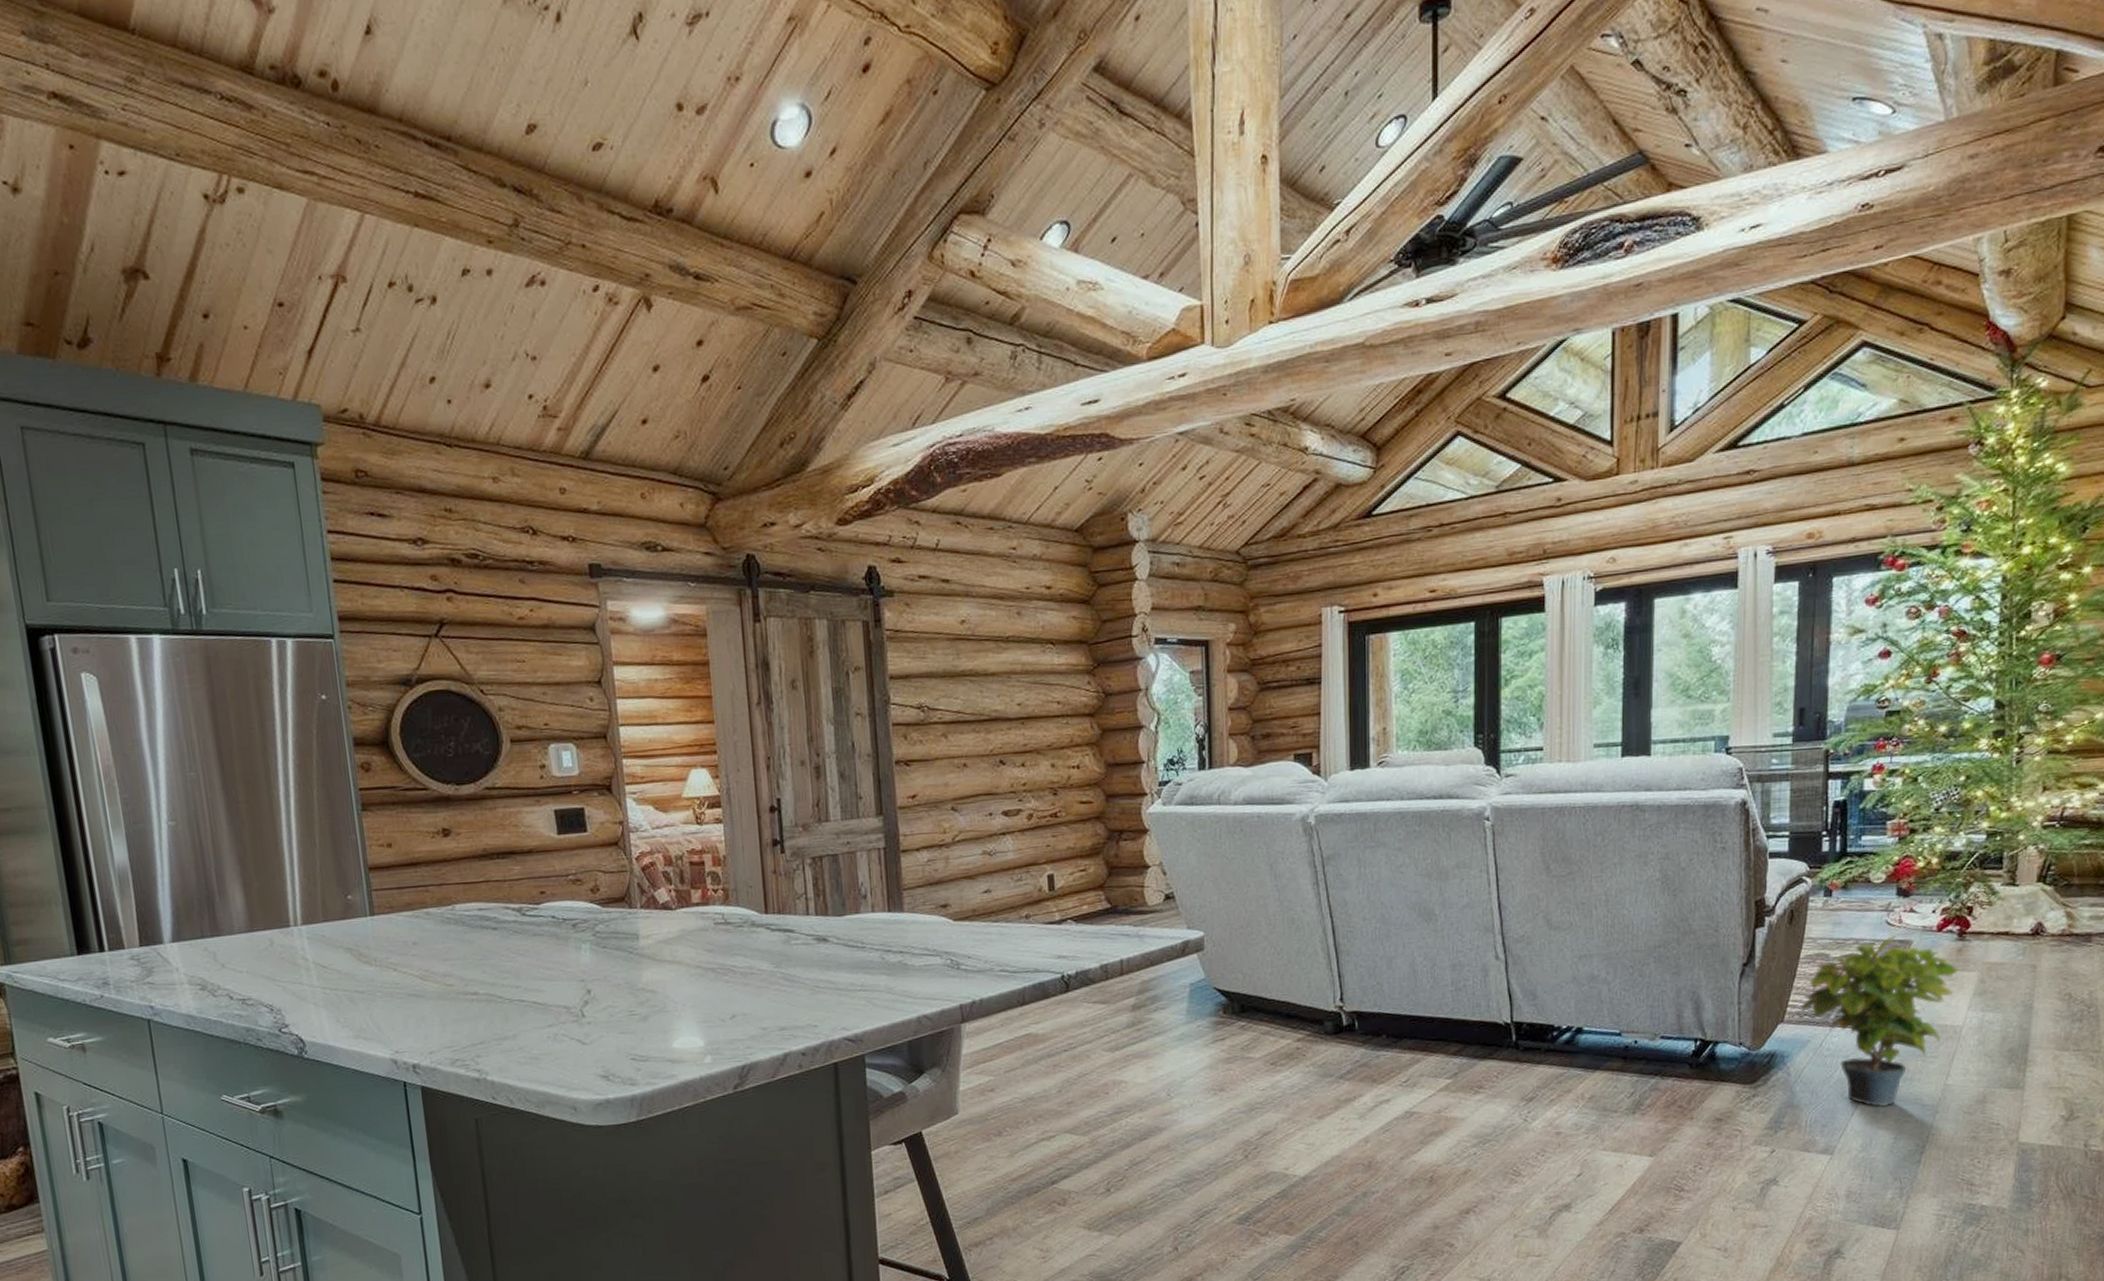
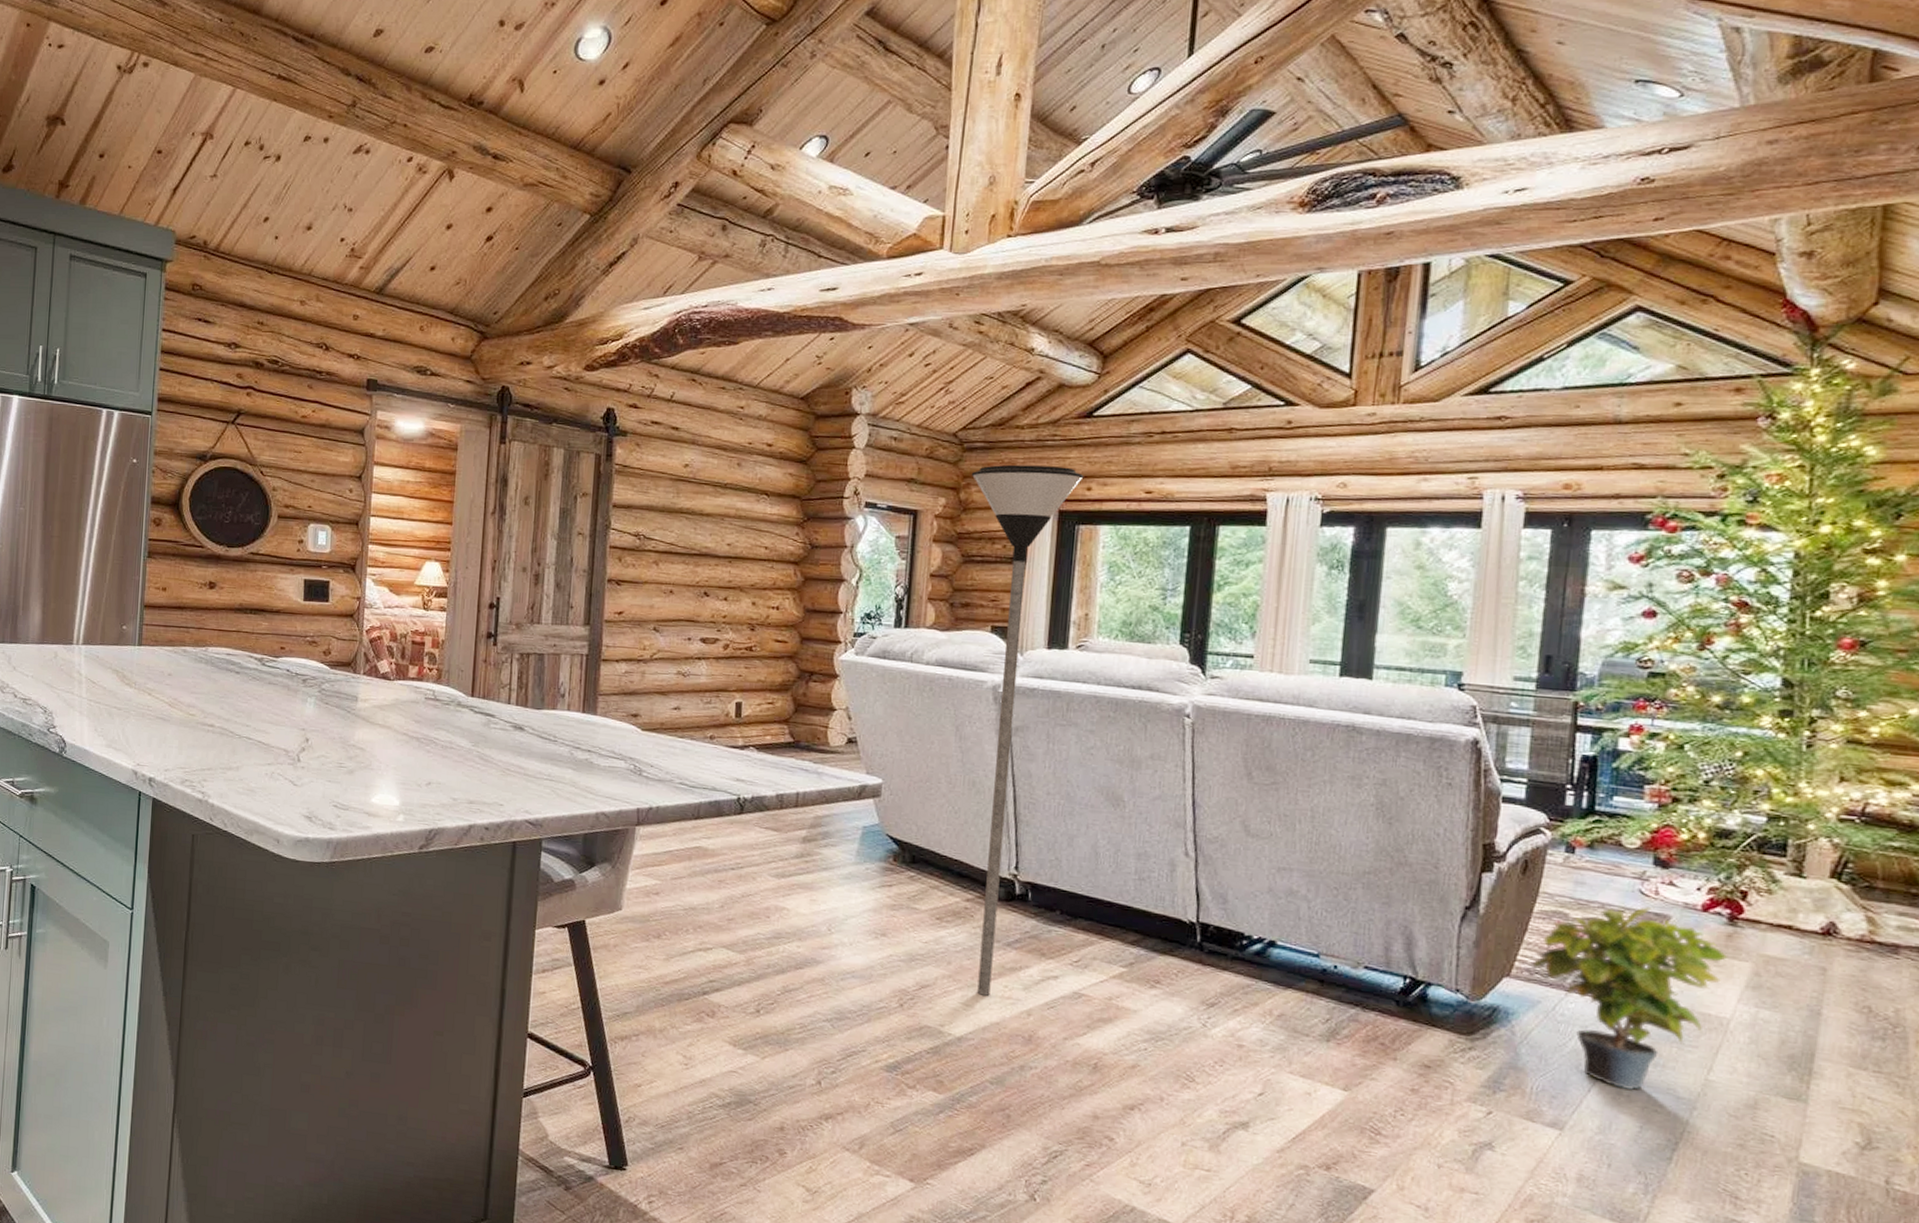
floor lamp: none [1258,574,1369,1132] -> present [971,464,1084,996]

